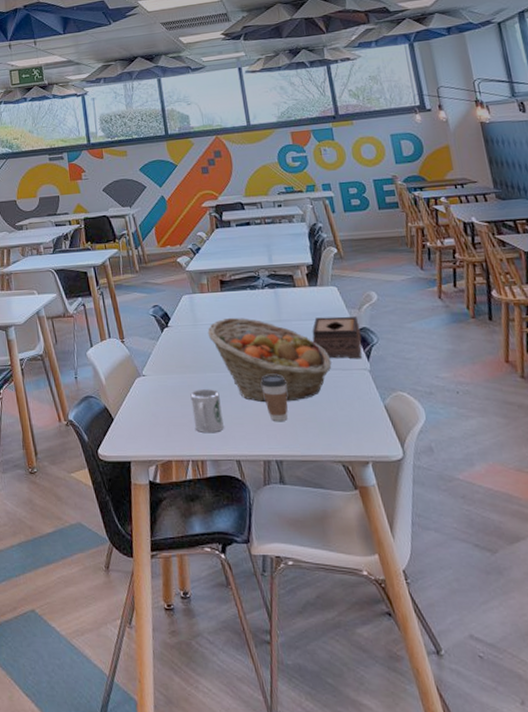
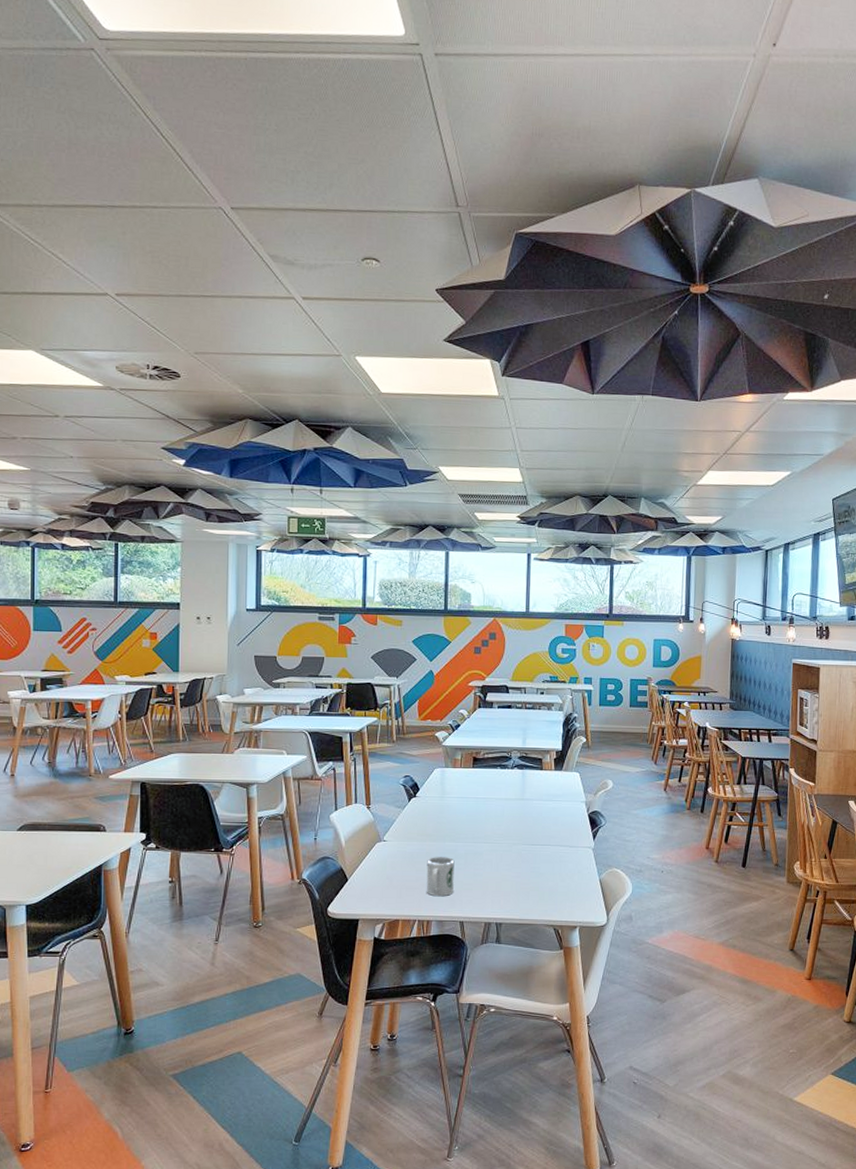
fruit basket: present [207,317,332,403] -> none [453,792,562,872]
coffee cup: present [261,375,288,421] -> none [495,847,518,889]
tissue box: present [312,316,362,359] -> none [549,799,592,838]

